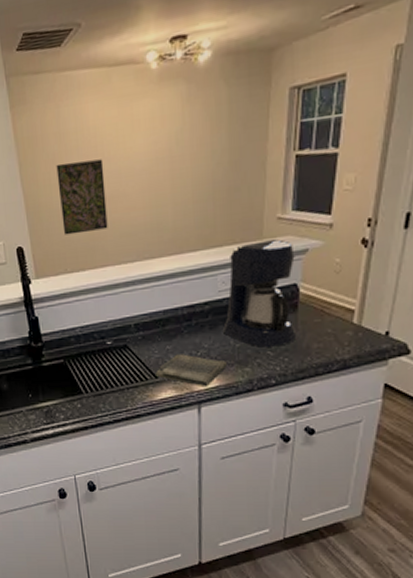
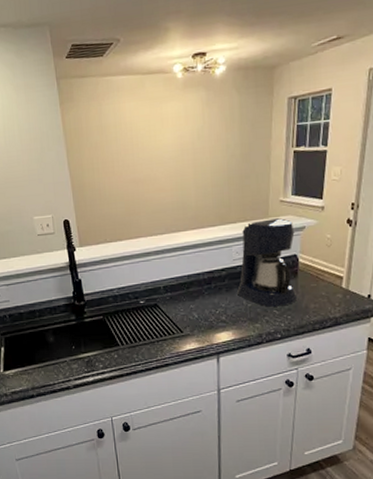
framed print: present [56,159,108,235] -> none [98,149,142,211]
dish towel: present [156,354,228,388] -> none [182,312,242,341]

